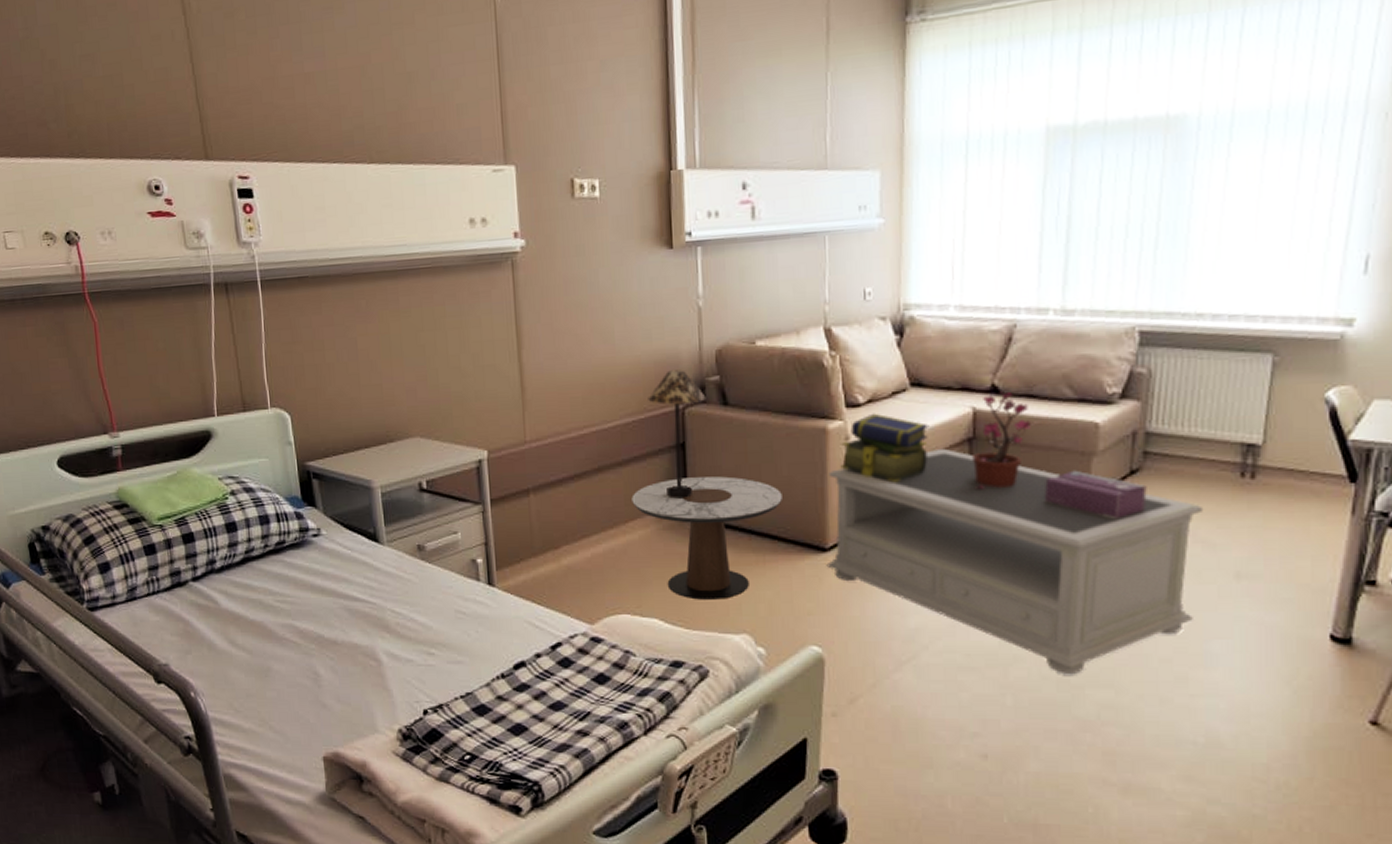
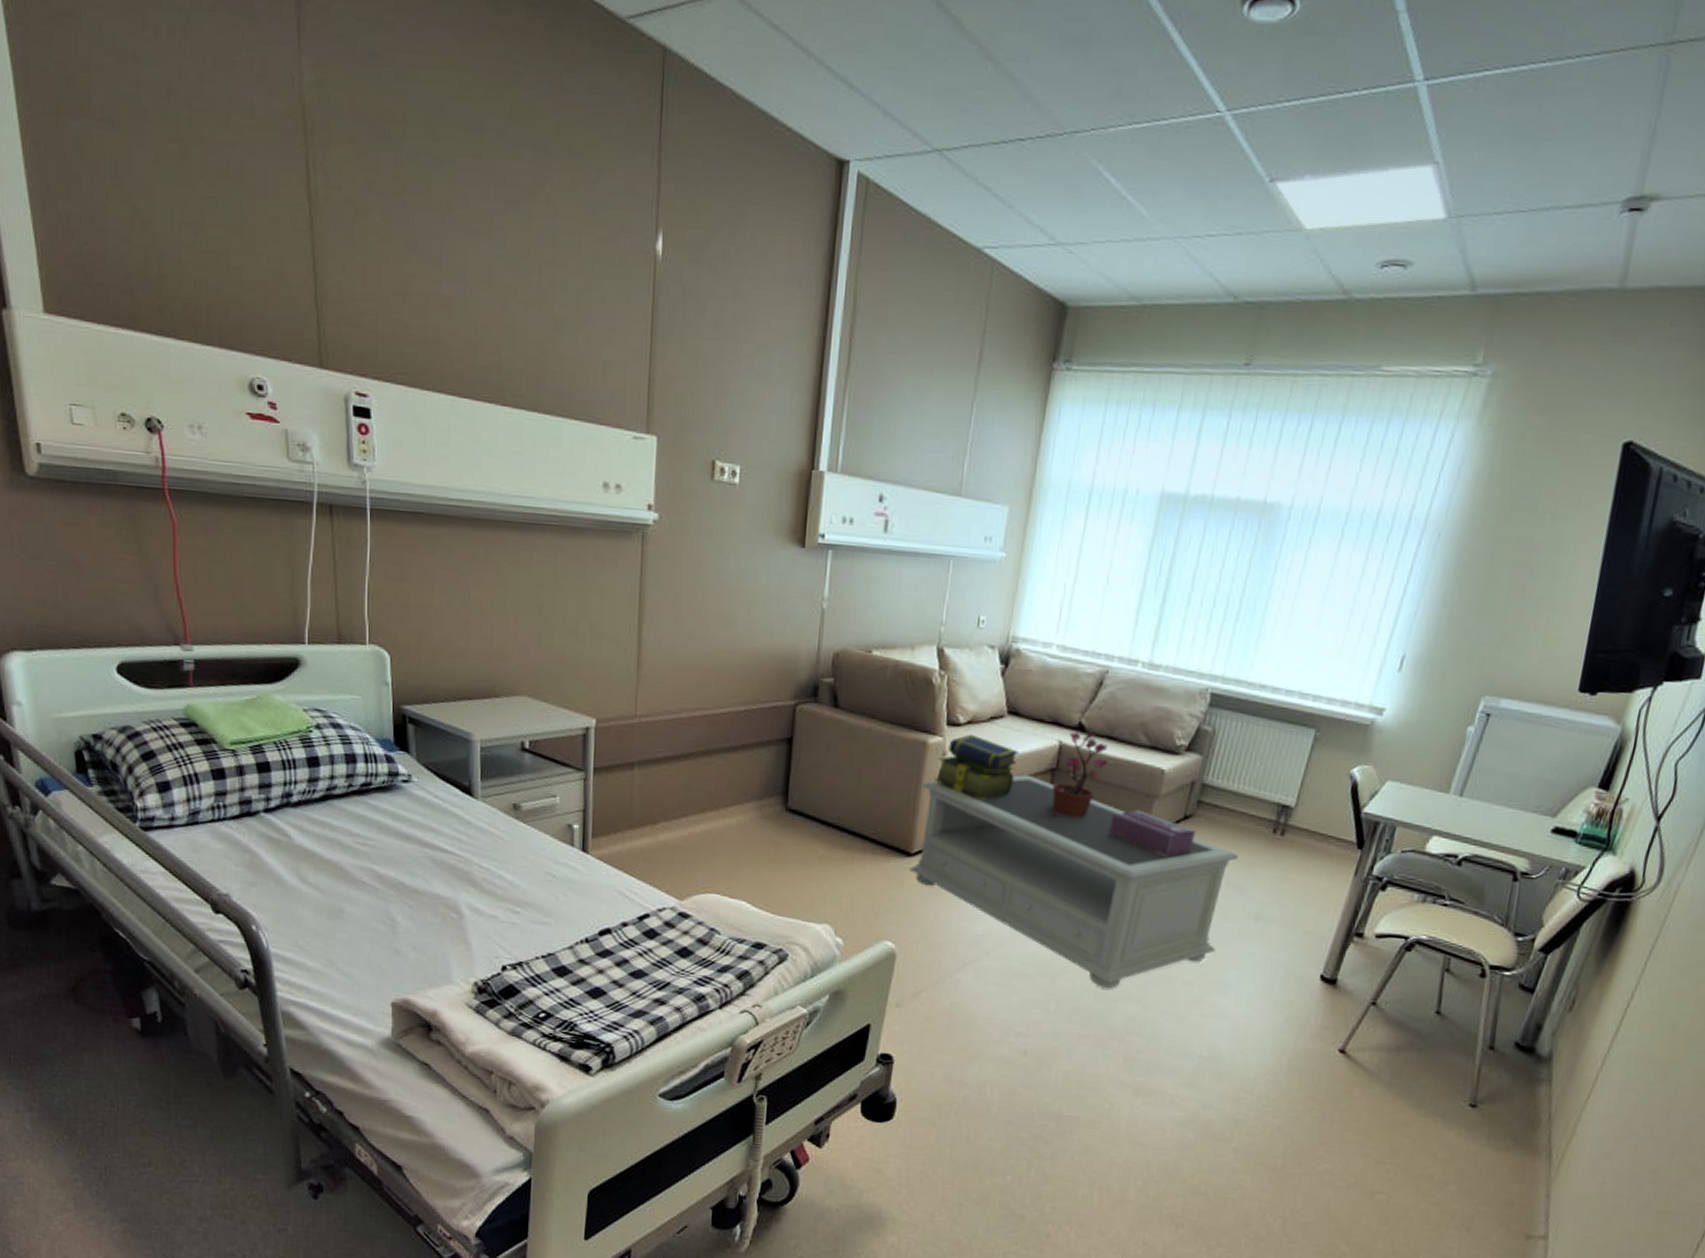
side table: present [631,476,782,600] -> none [734,770,878,890]
table lamp: present [648,370,706,499] -> none [762,666,819,791]

